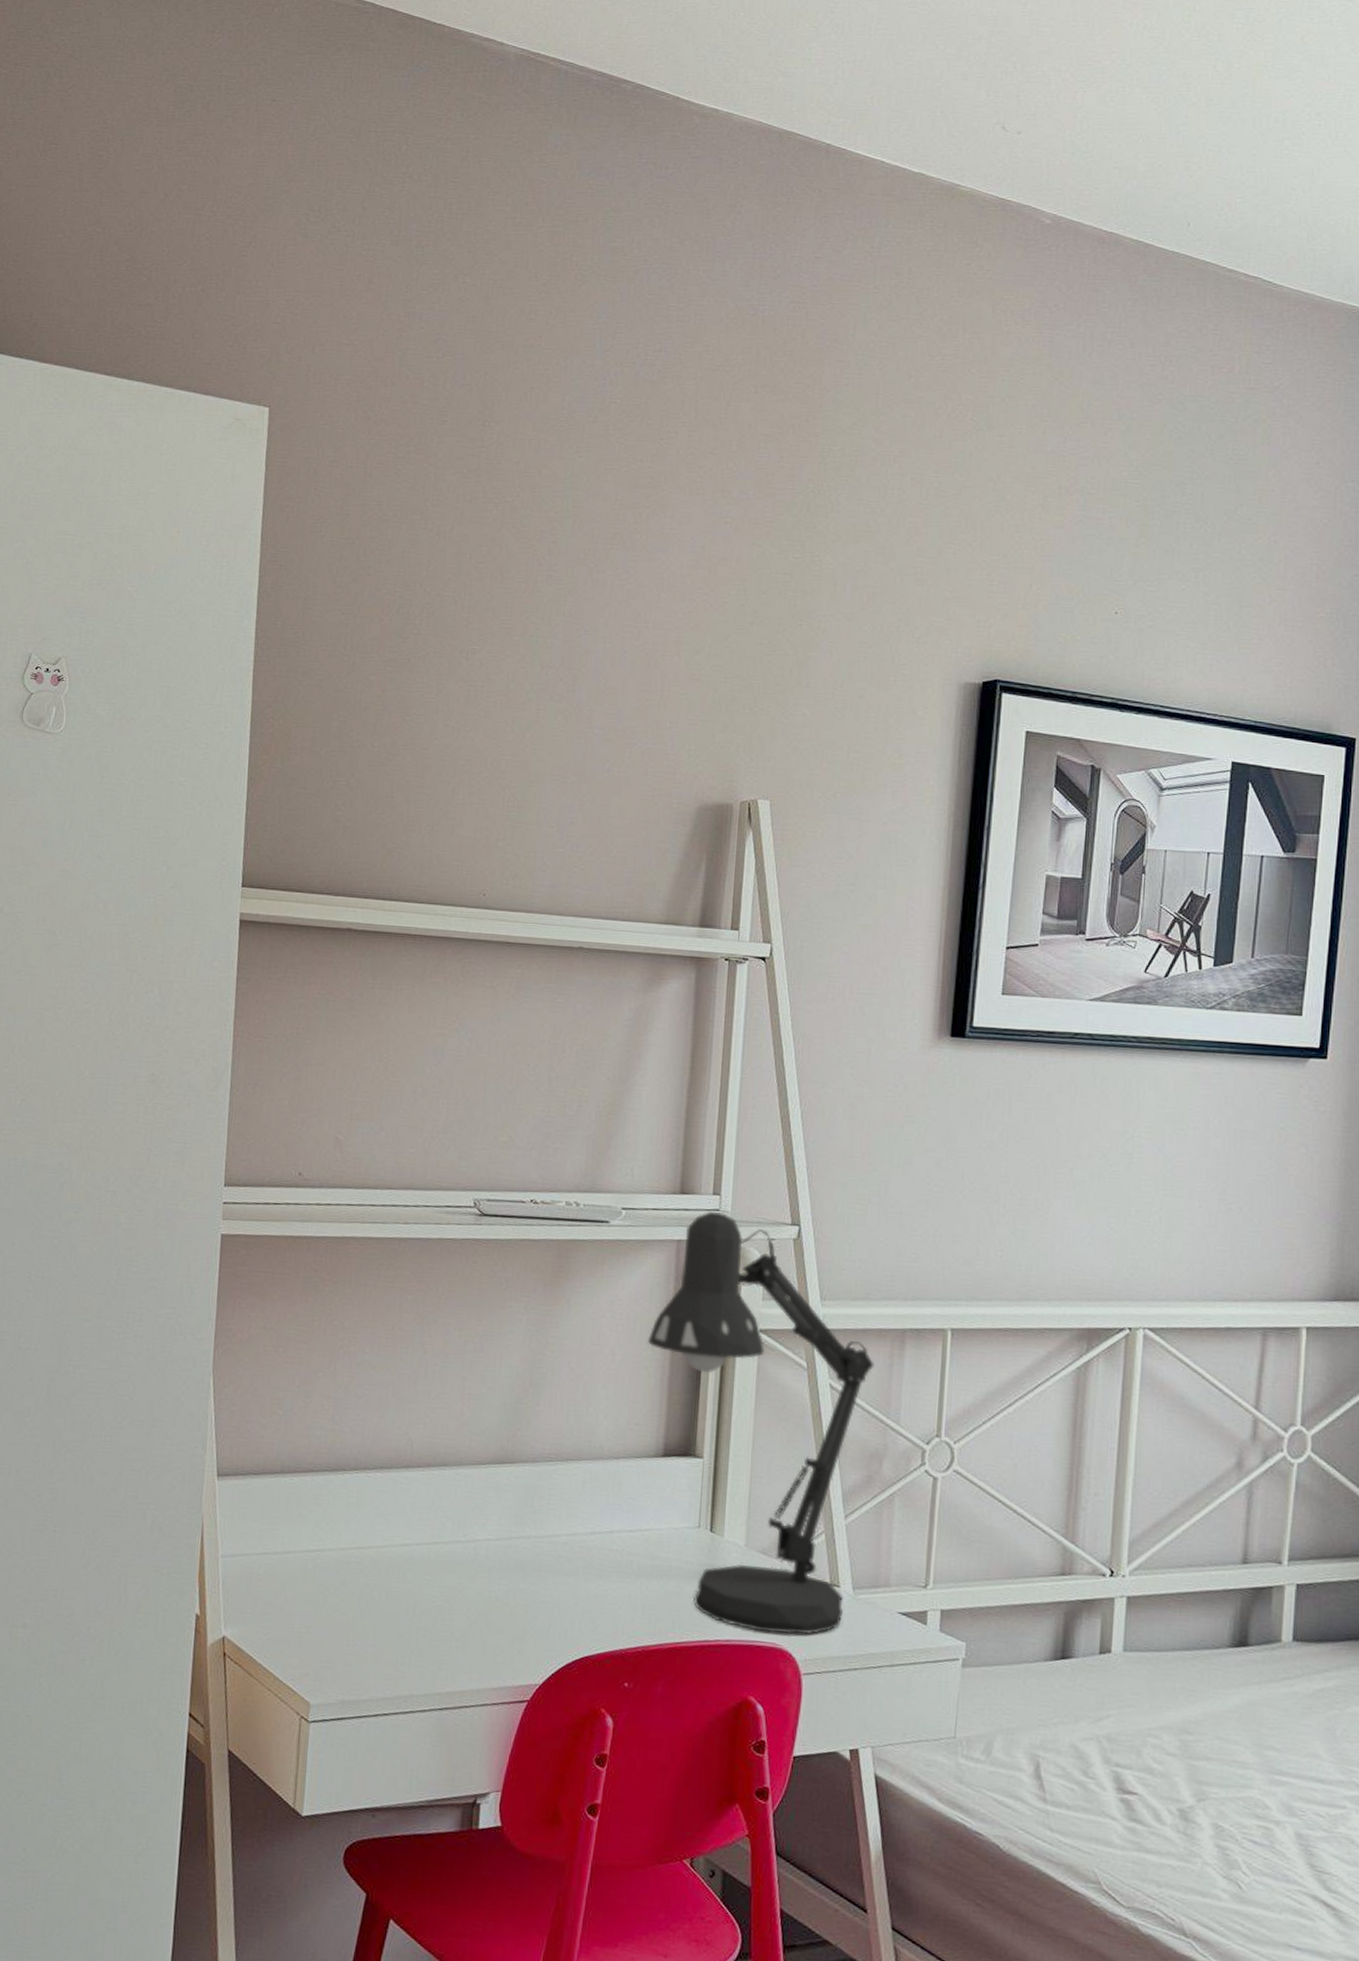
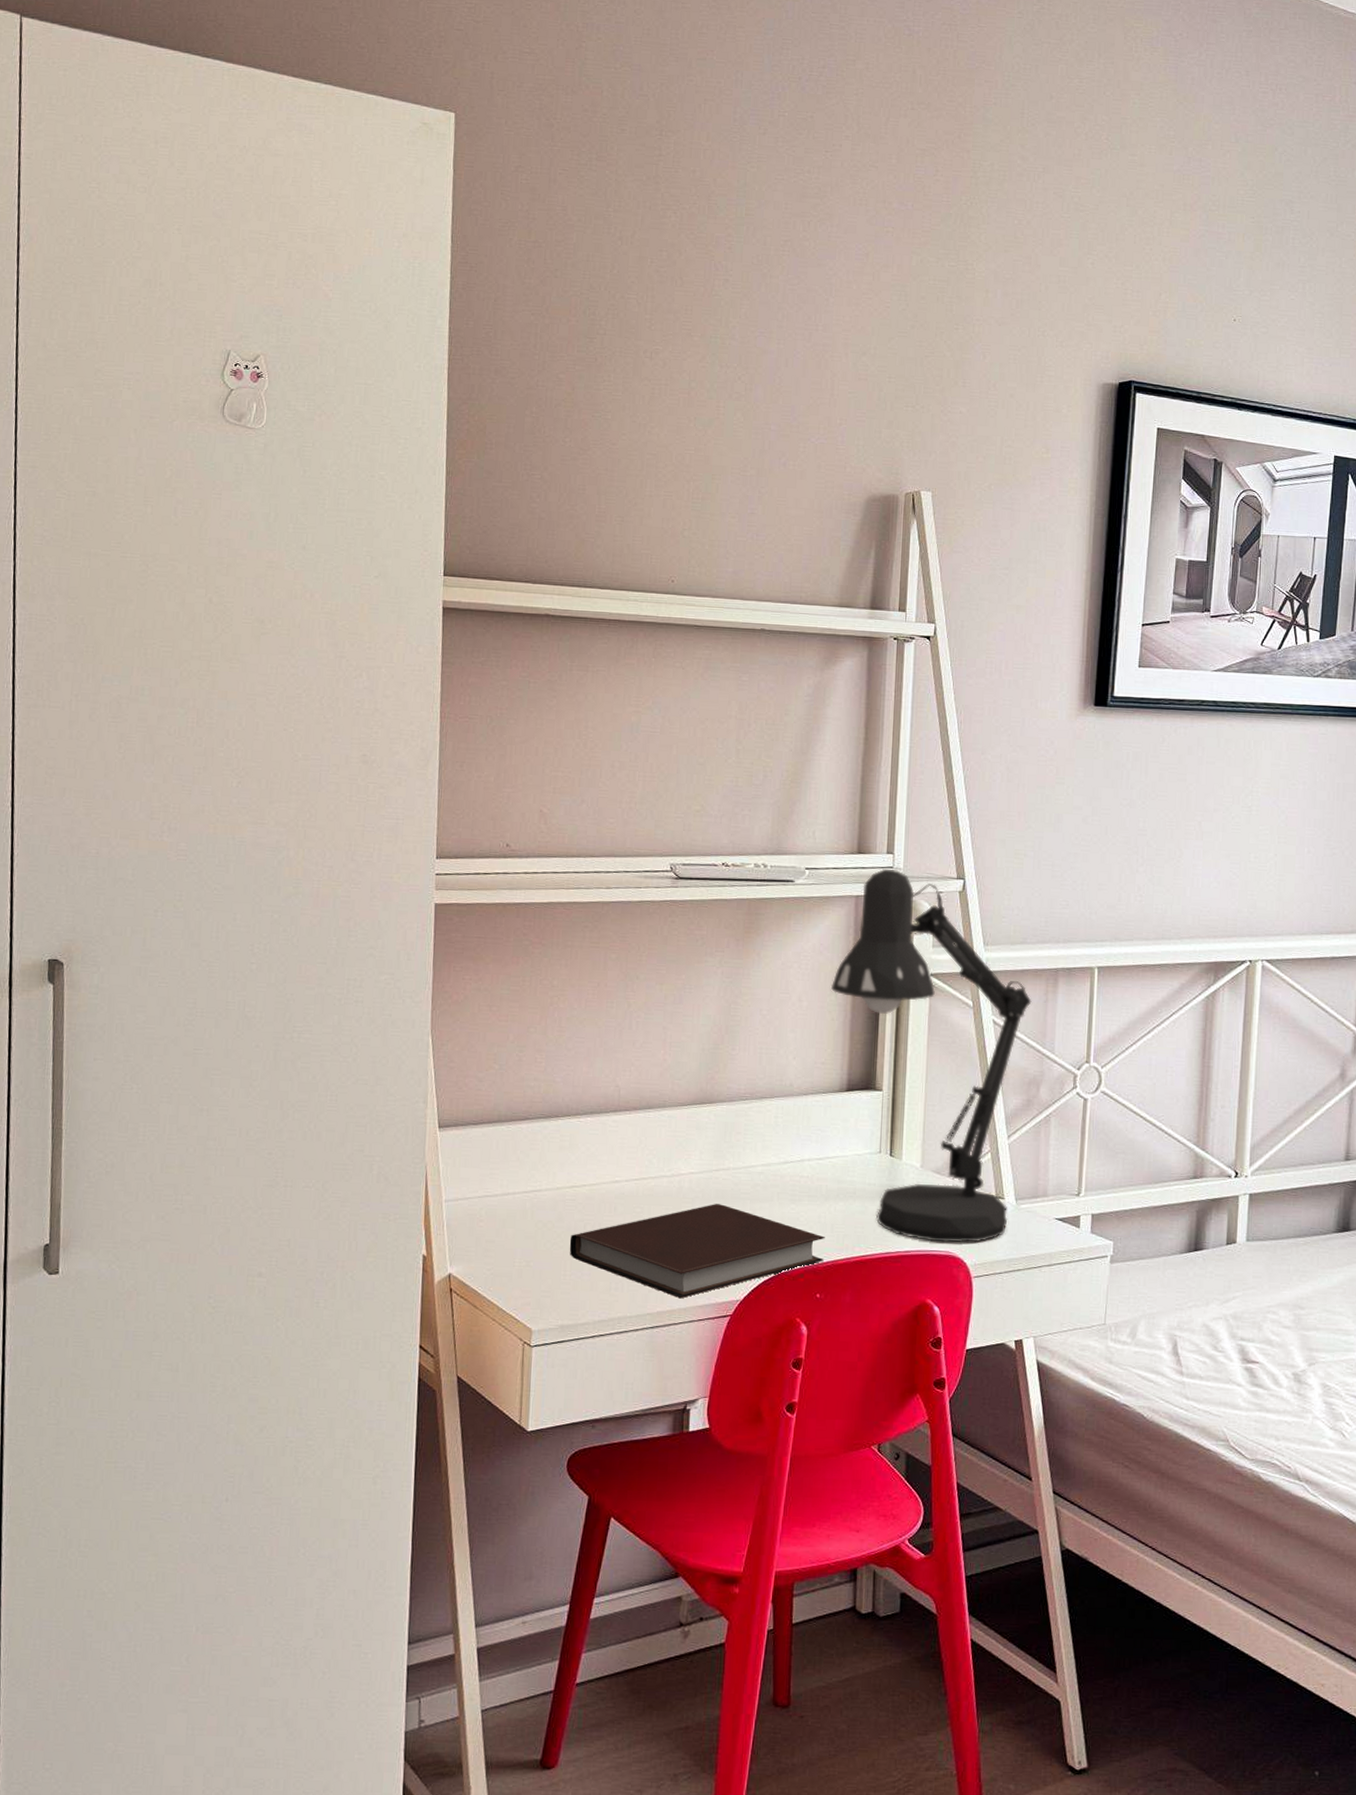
notebook: none [353,1575,635,1679] -> present [569,1204,825,1299]

